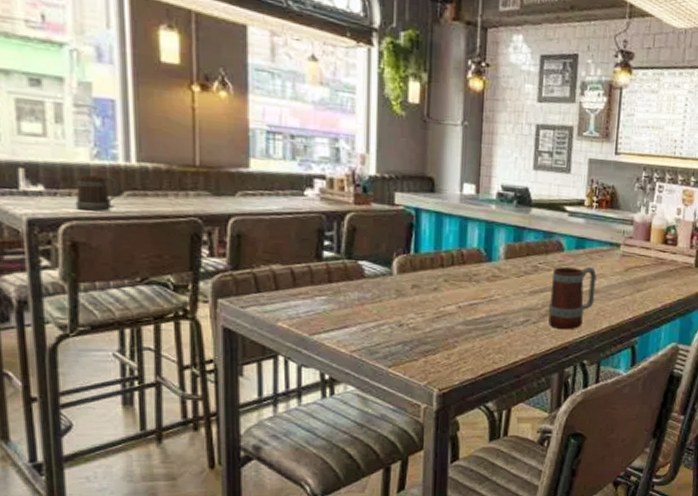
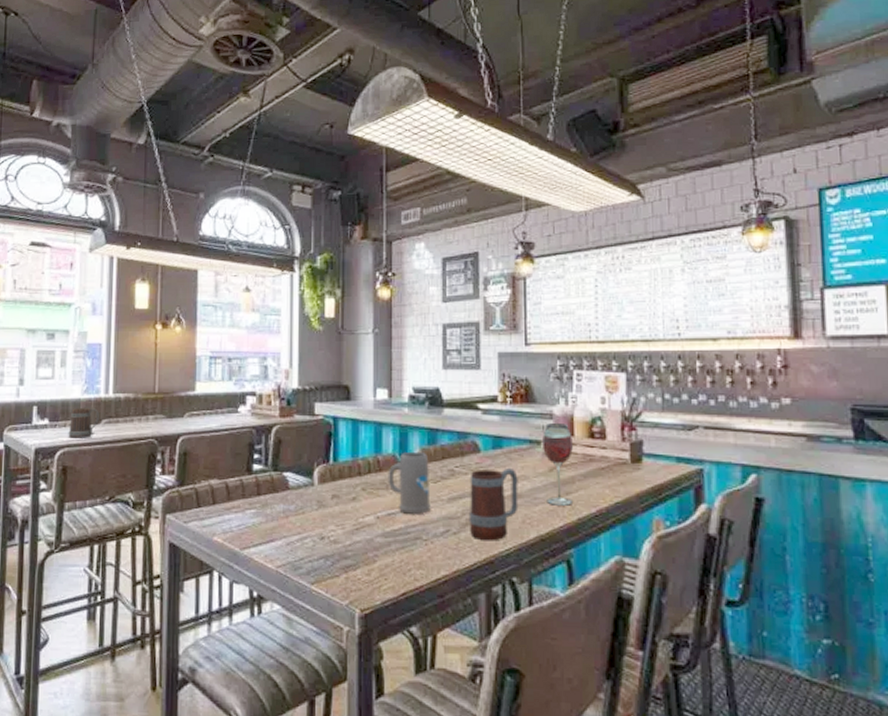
beer mug: none [471,247,514,305] -> present [388,451,431,514]
wineglass: none [620,229,649,301] -> present [542,423,573,506]

